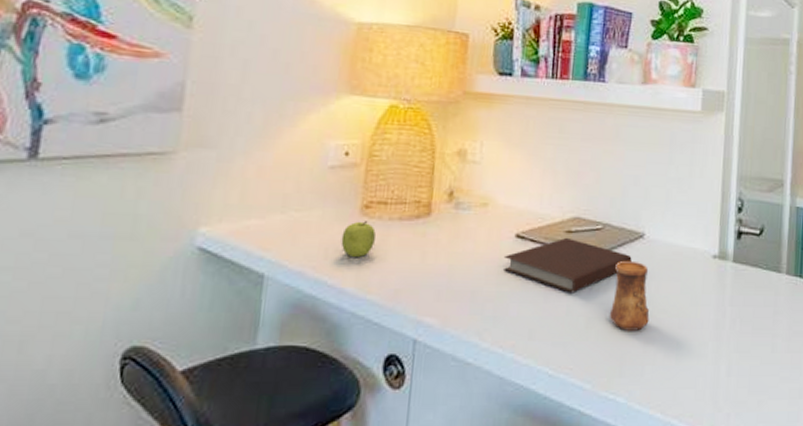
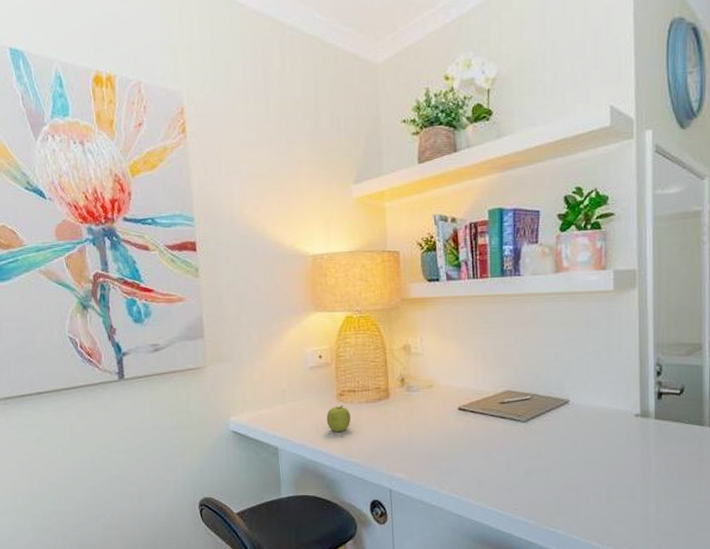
notebook: present [503,237,632,294] -> none [450,407,560,451]
cup: present [609,260,650,331] -> none [544,422,580,479]

